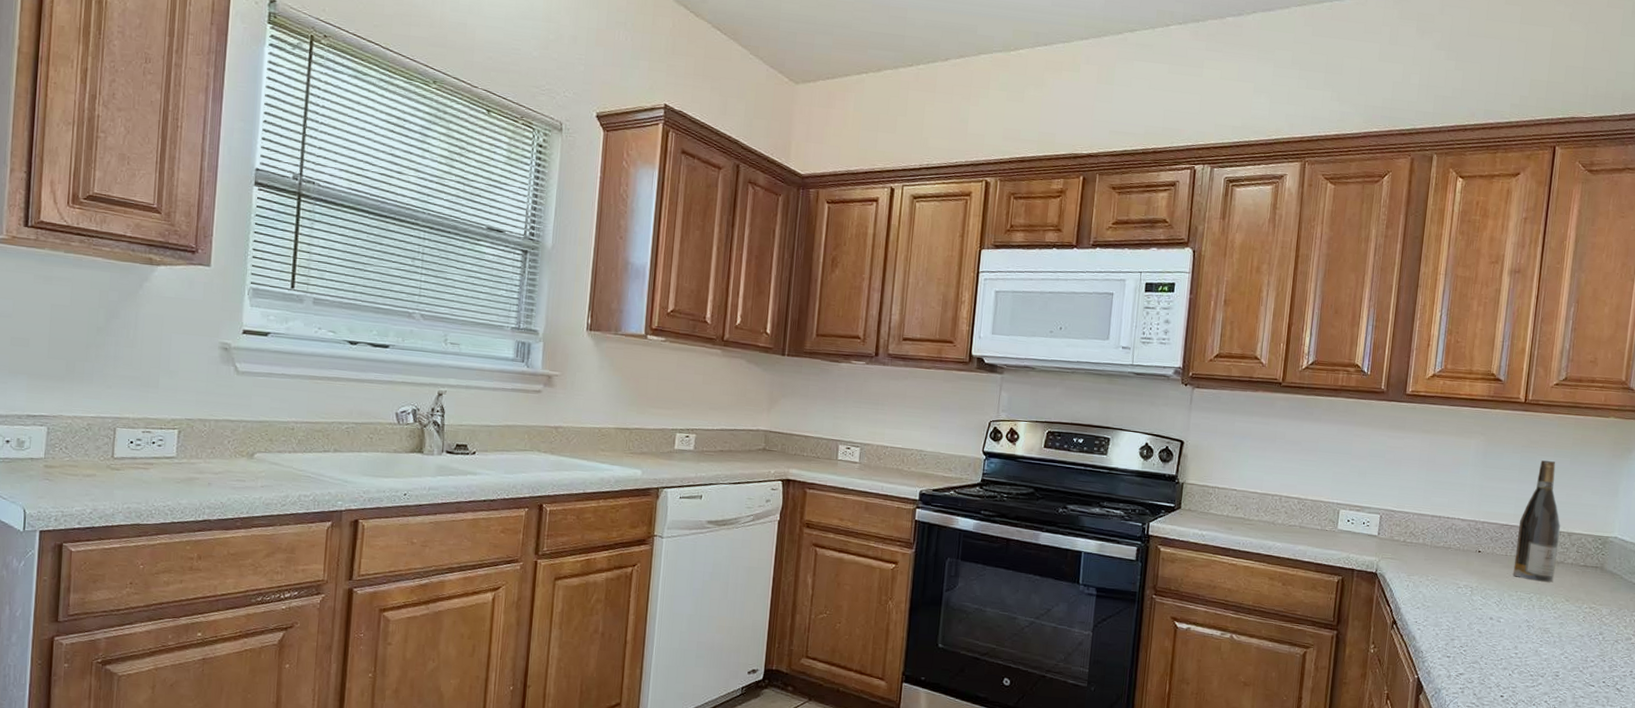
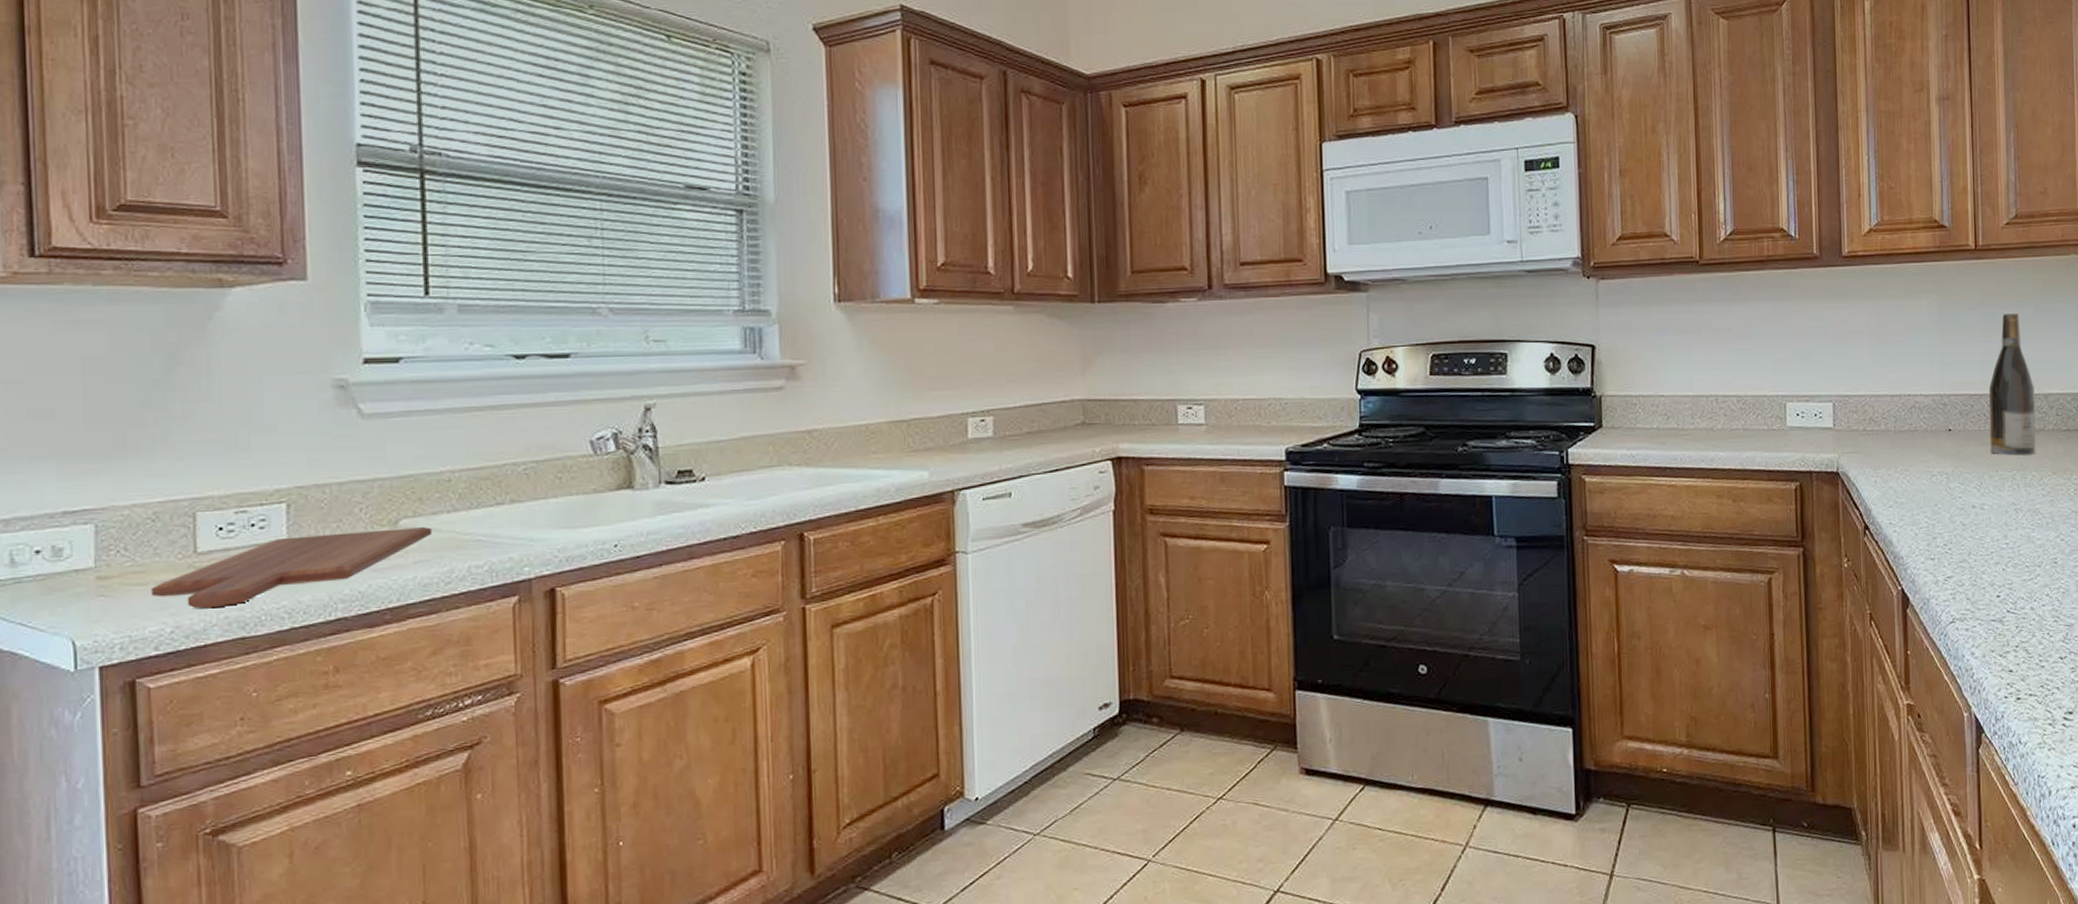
cutting board: none [80,455,277,500] -> present [152,527,433,609]

